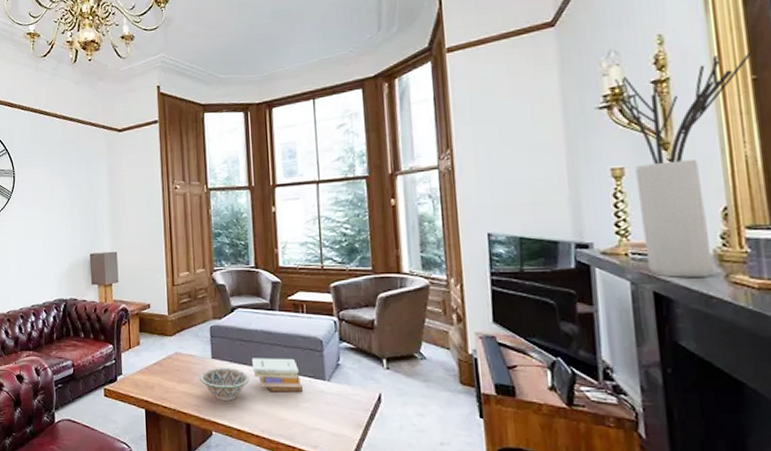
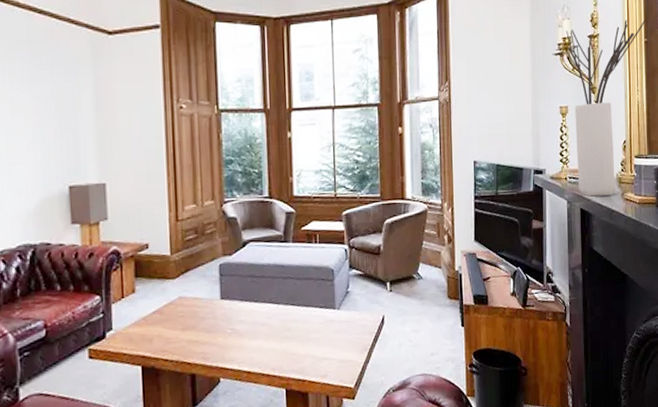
decorative bowl: present [198,367,250,401] -> none [205,306,261,344]
books: present [251,358,302,393] -> none [263,290,314,328]

